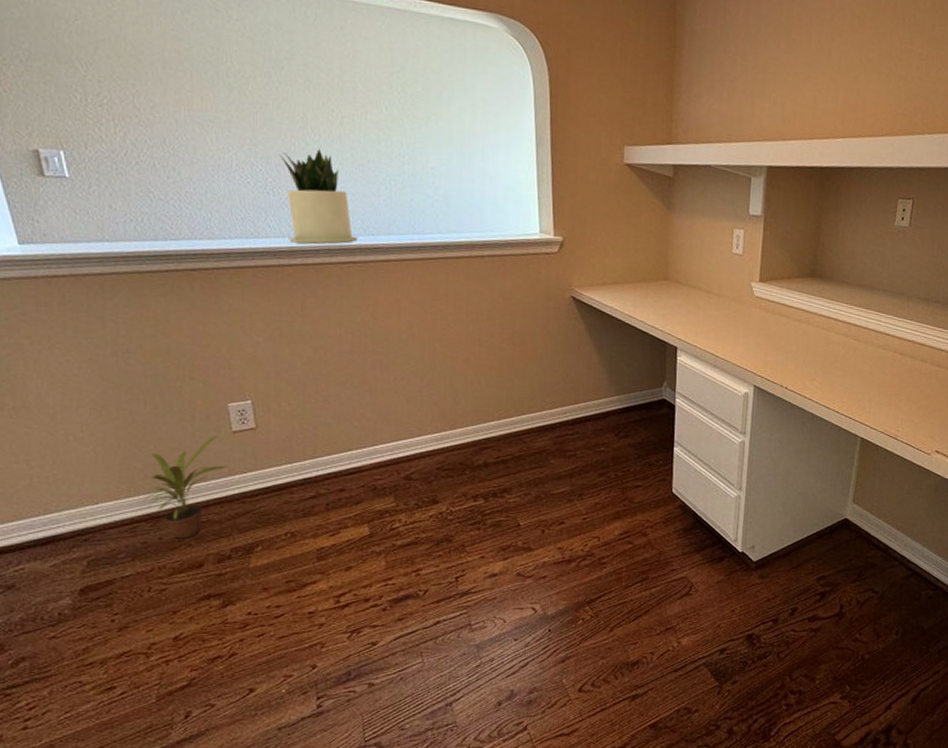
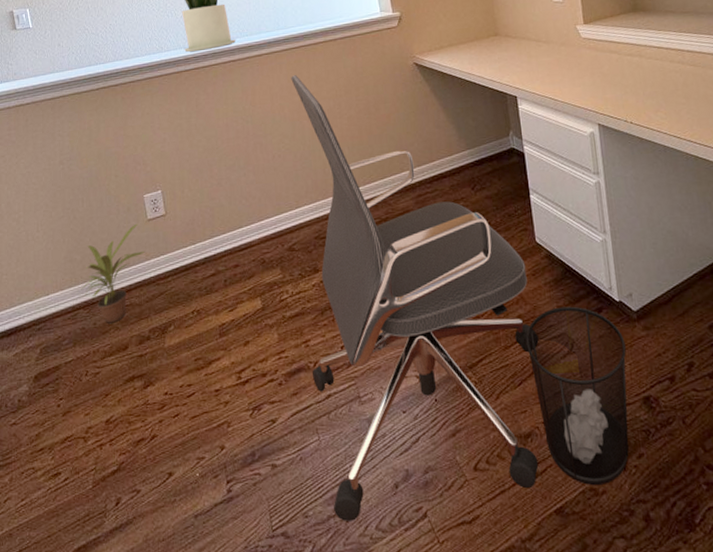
office chair: none [422,290,660,733] -> present [291,75,539,521]
waste bin: none [646,553,740,705] -> present [525,306,629,485]

